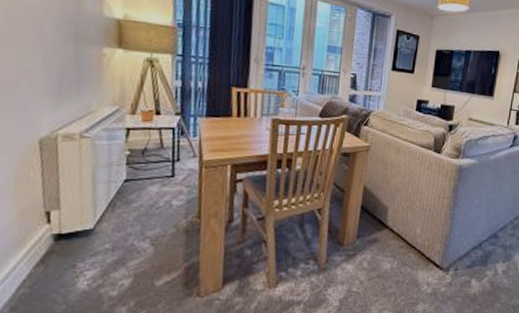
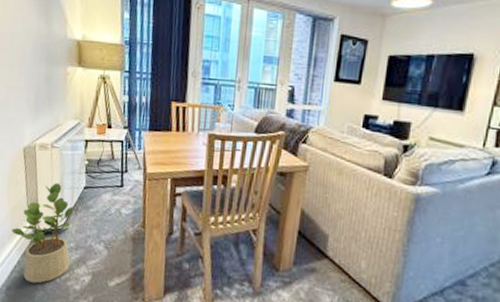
potted plant: none [20,177,110,297] -> present [12,182,74,284]

